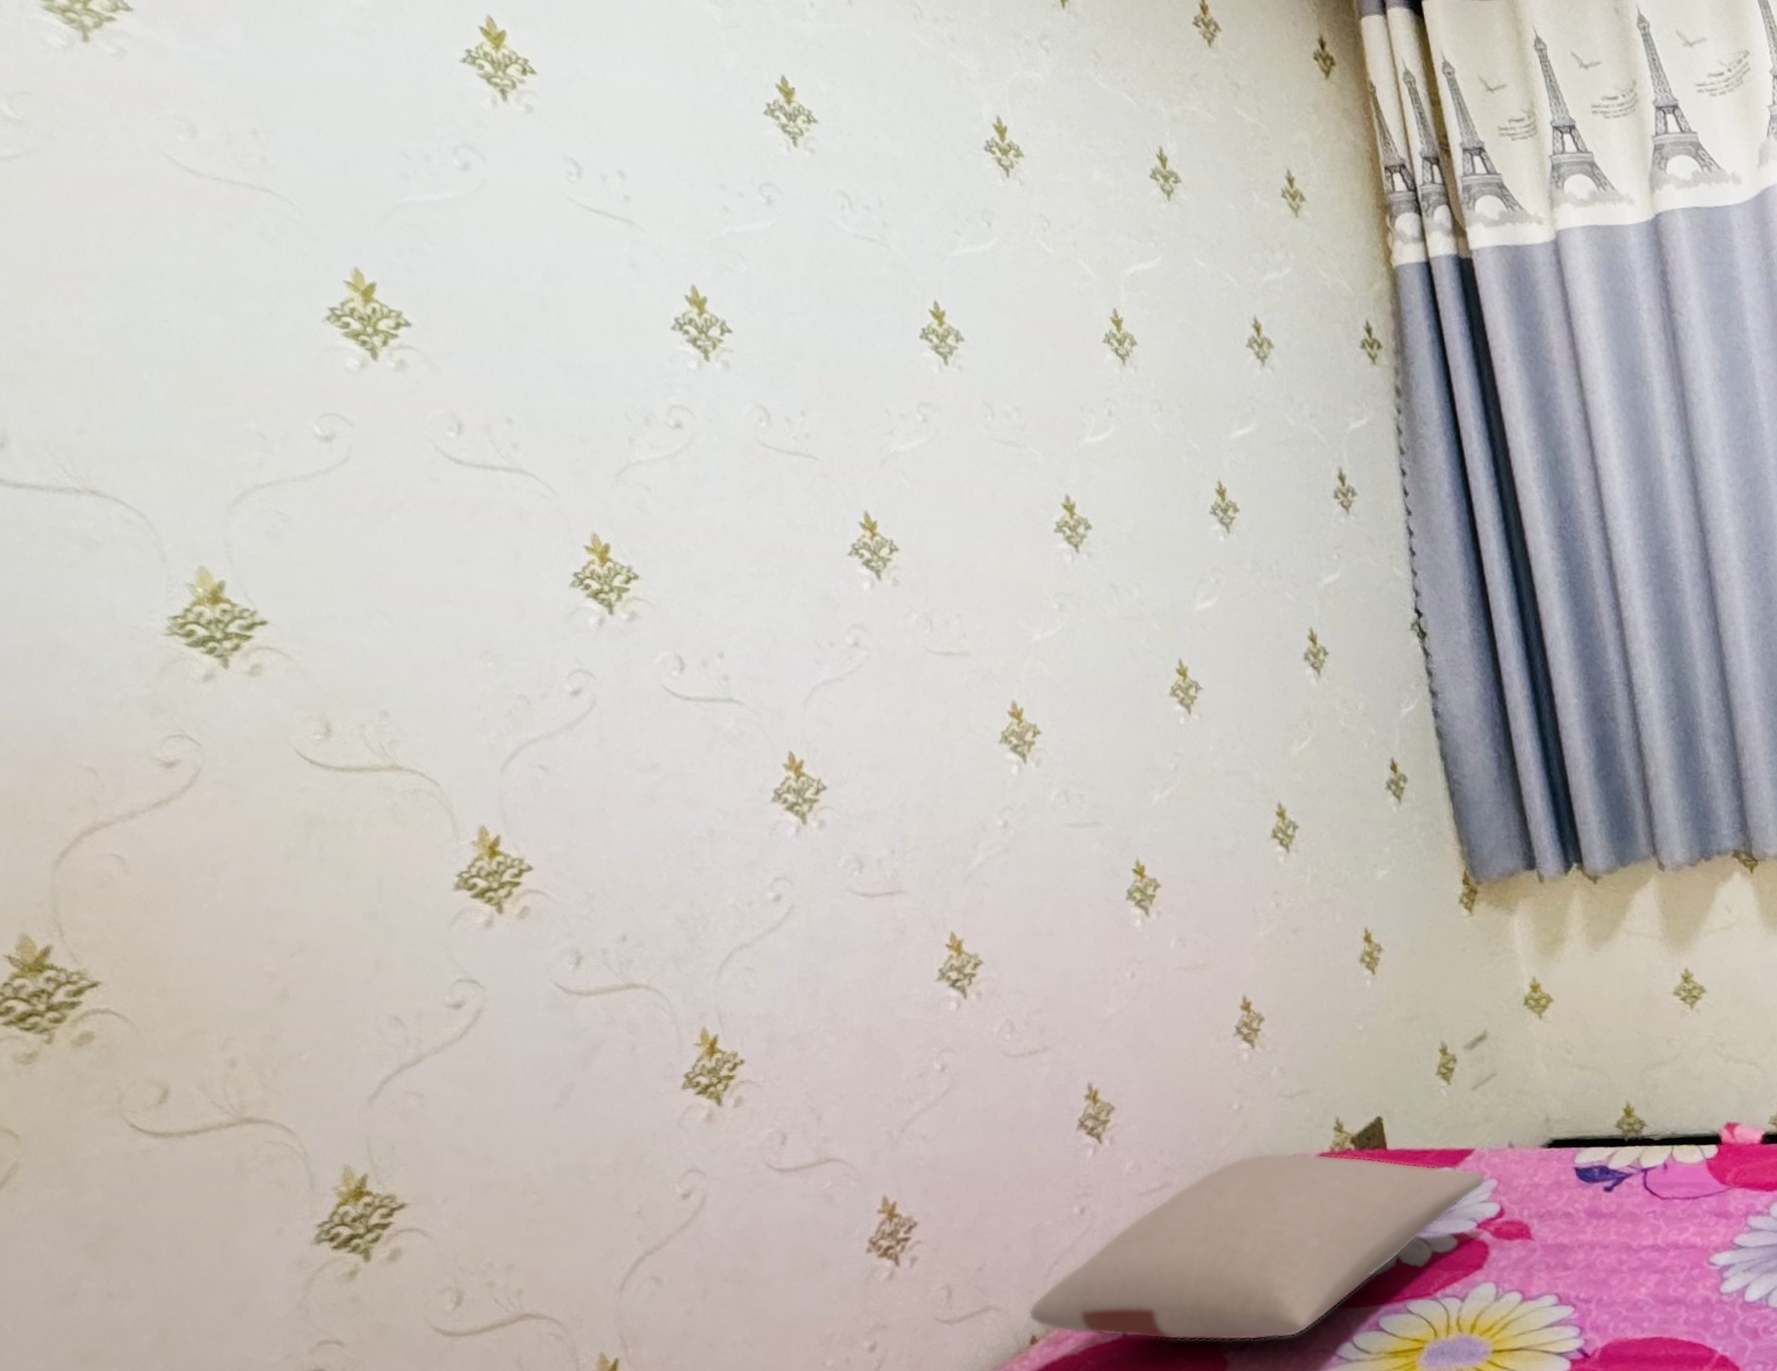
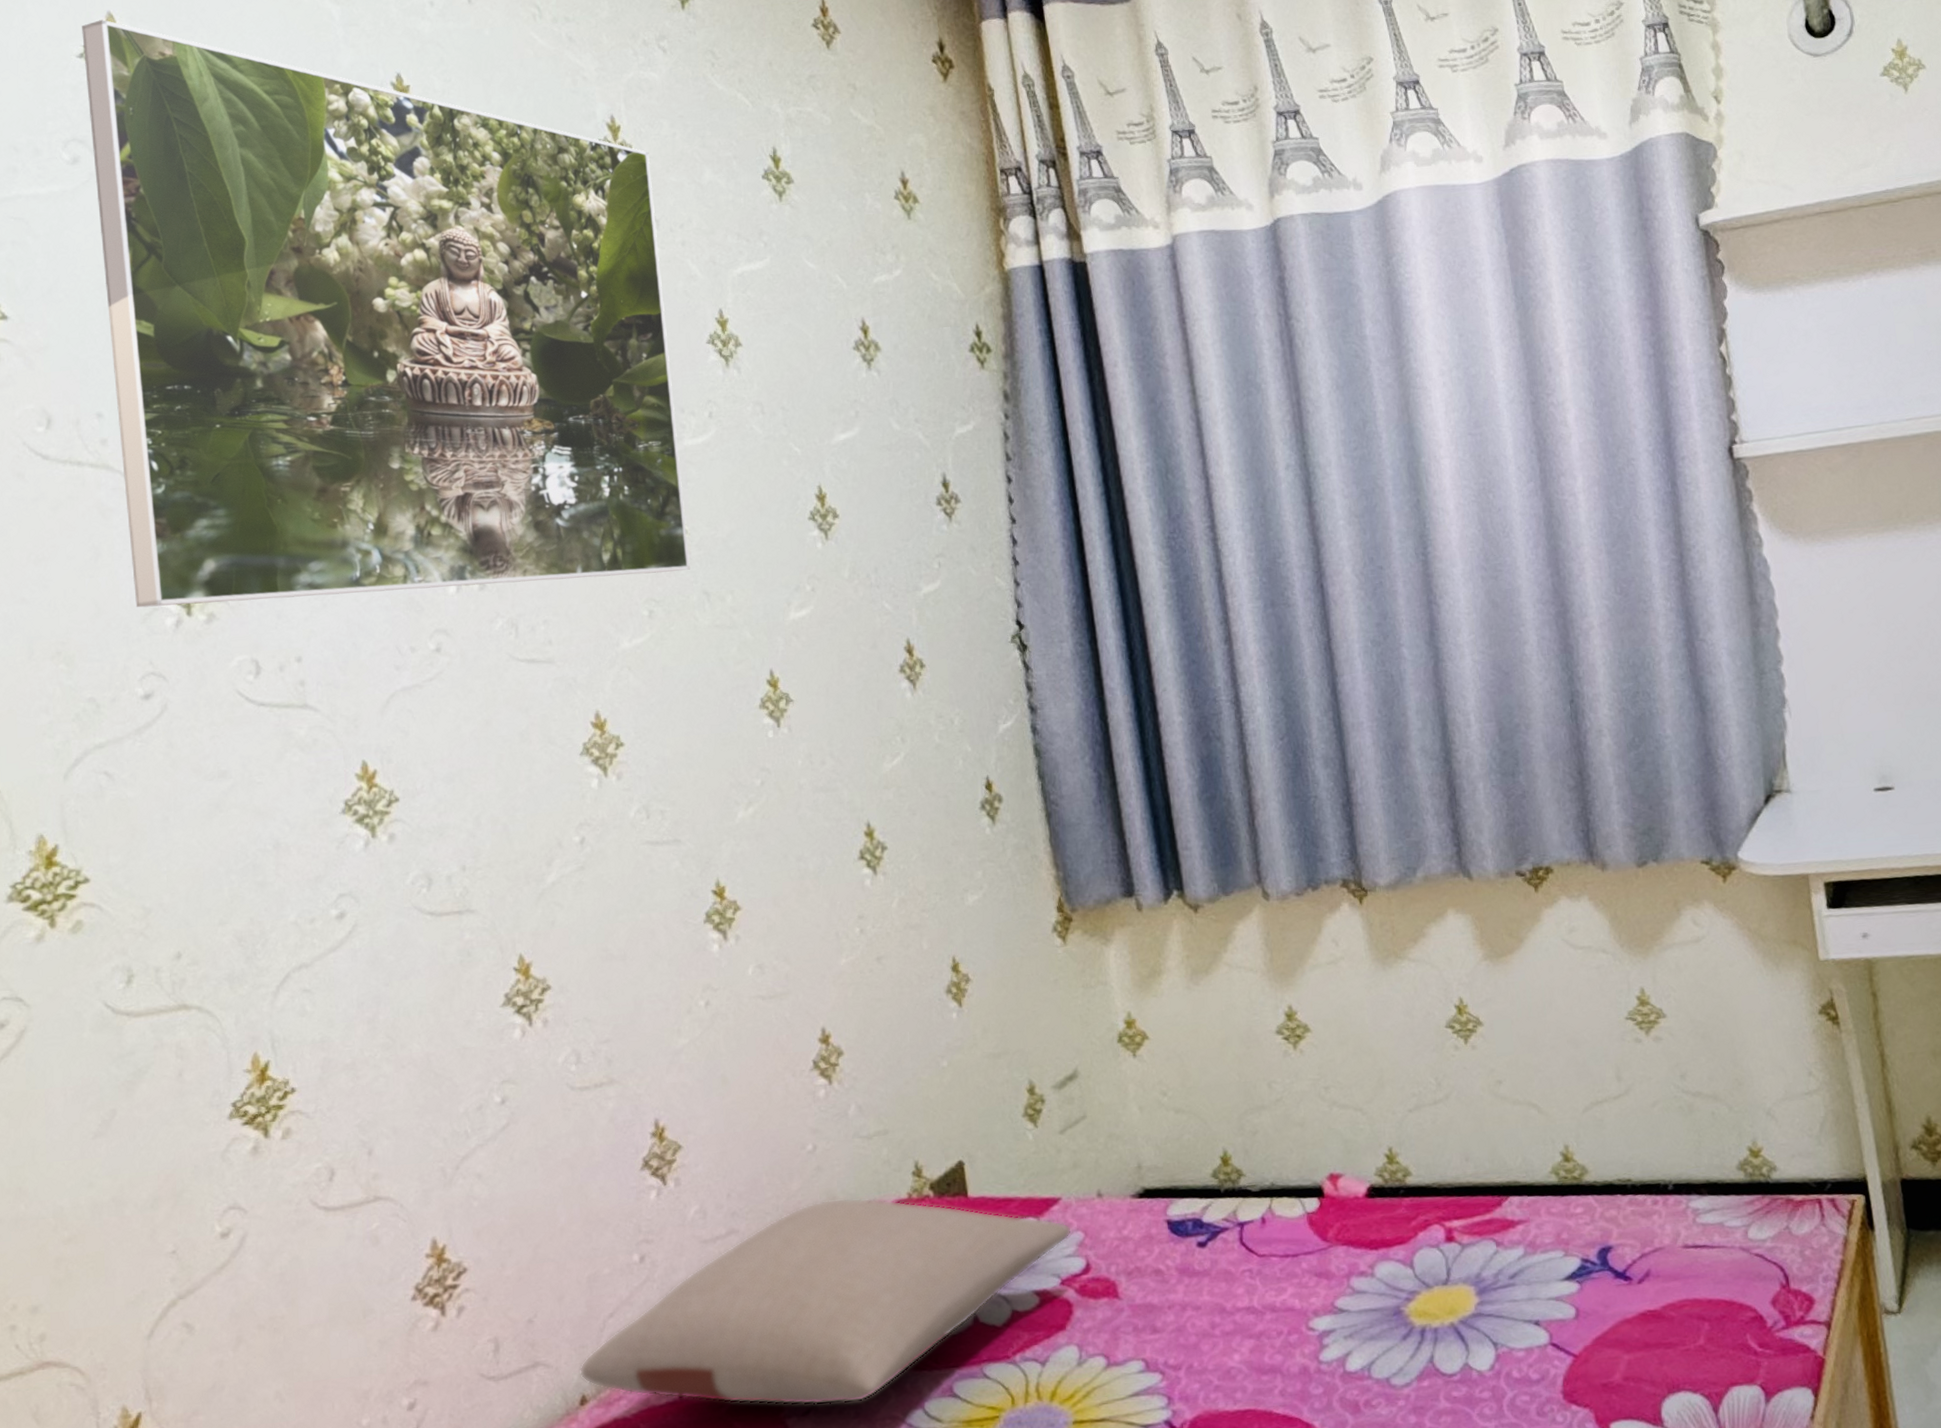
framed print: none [462,23,1097,608] -> present [82,19,690,608]

